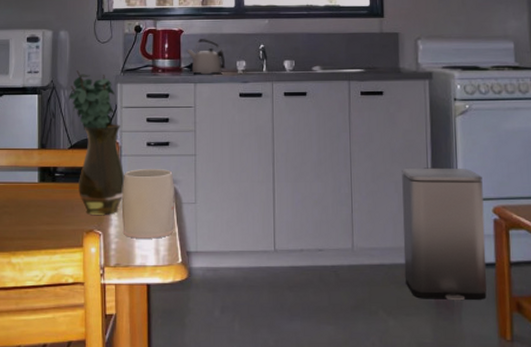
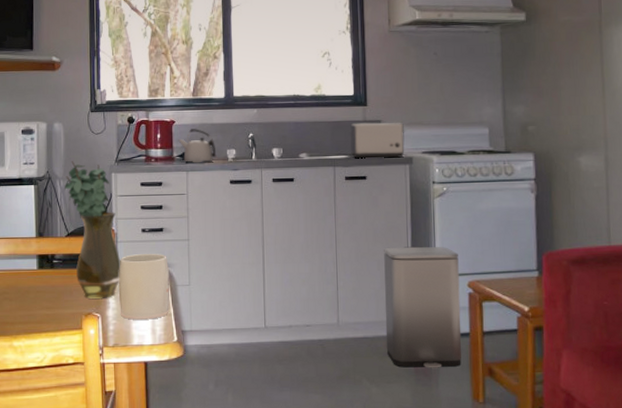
toaster: none [366,35,424,73] -> present [350,122,405,159]

